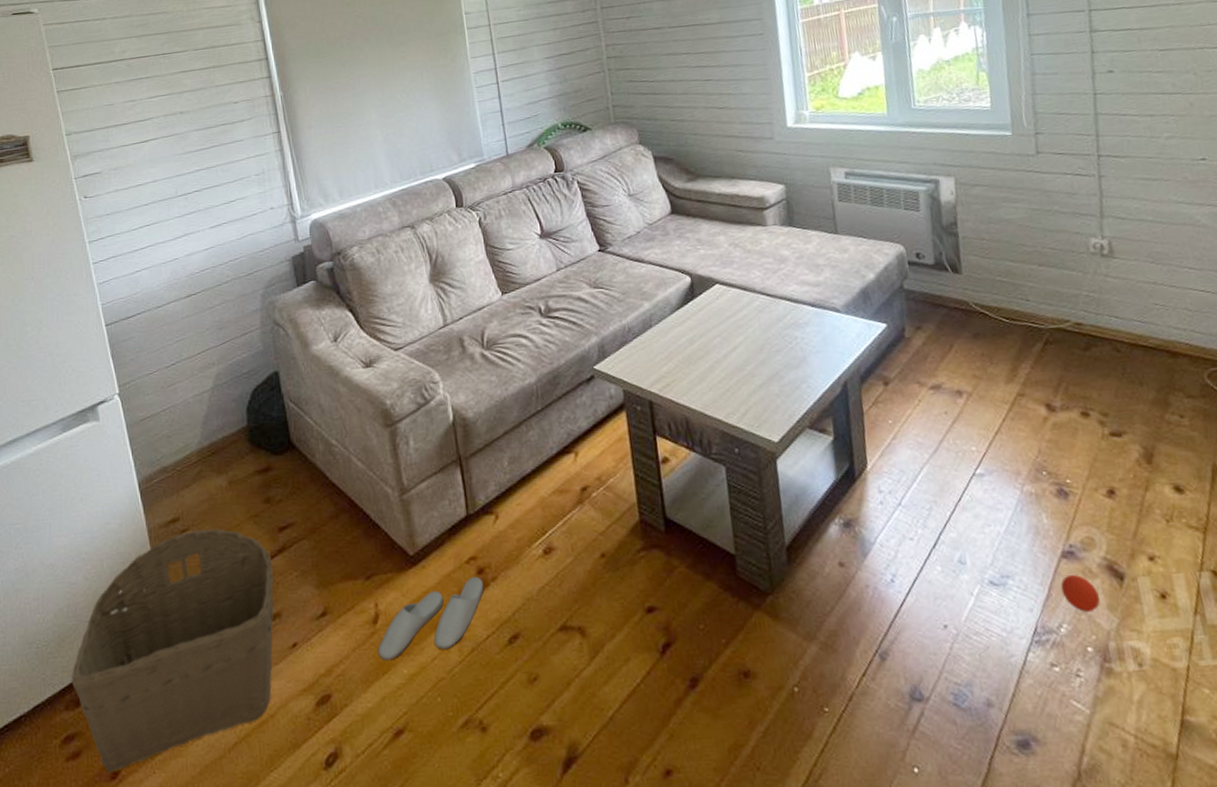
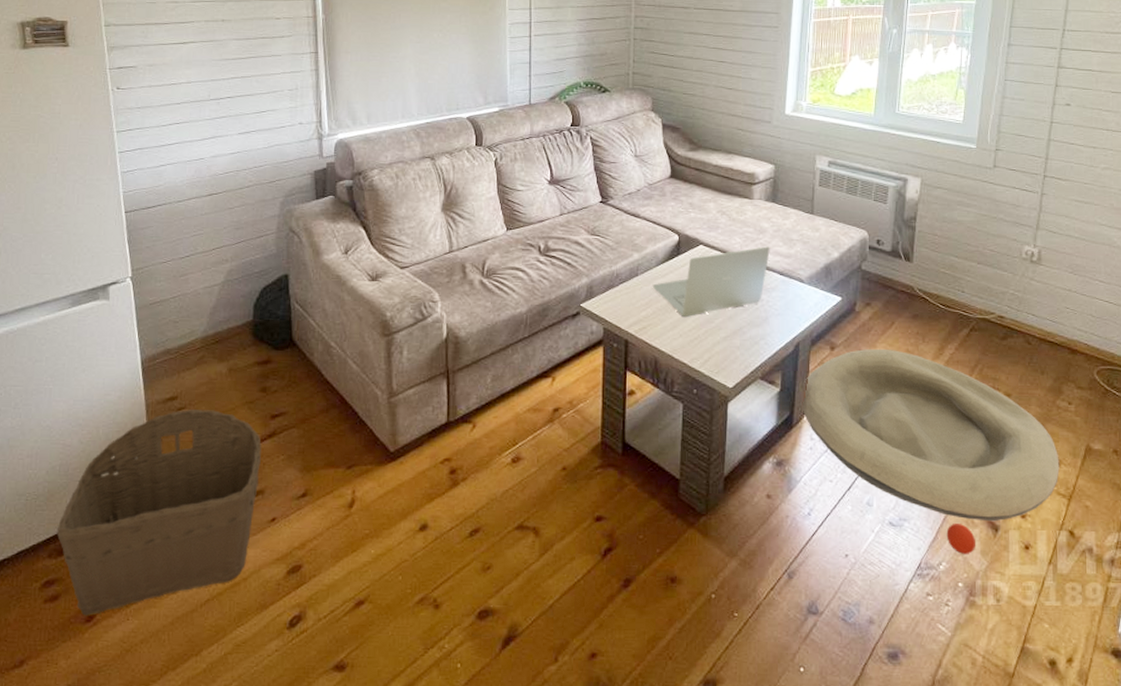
slippers: present [377,576,484,661] -> none [349,475,454,541]
laptop: none [669,276,796,367] -> present [652,246,770,317]
dog bed: none [859,377,1186,569] -> present [800,348,1060,522]

